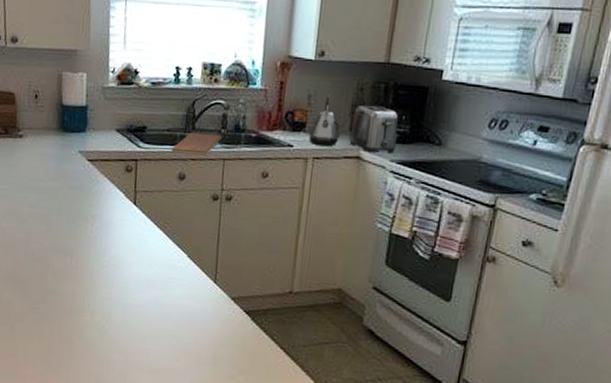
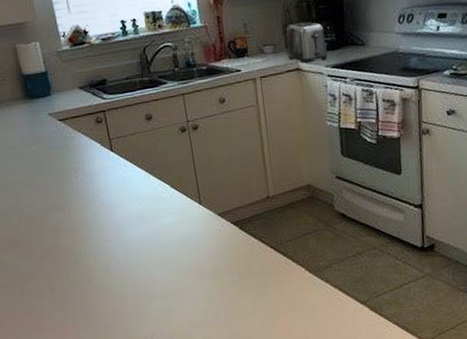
chopping board: present [171,132,223,156] -> none [133,73,178,98]
kettle: present [308,94,340,147] -> none [251,20,279,66]

